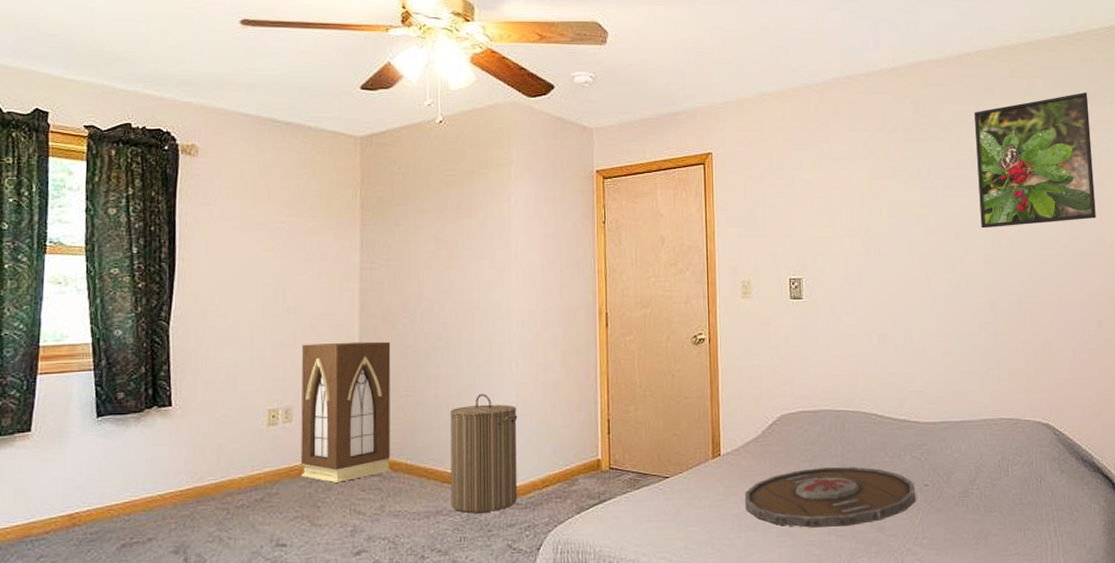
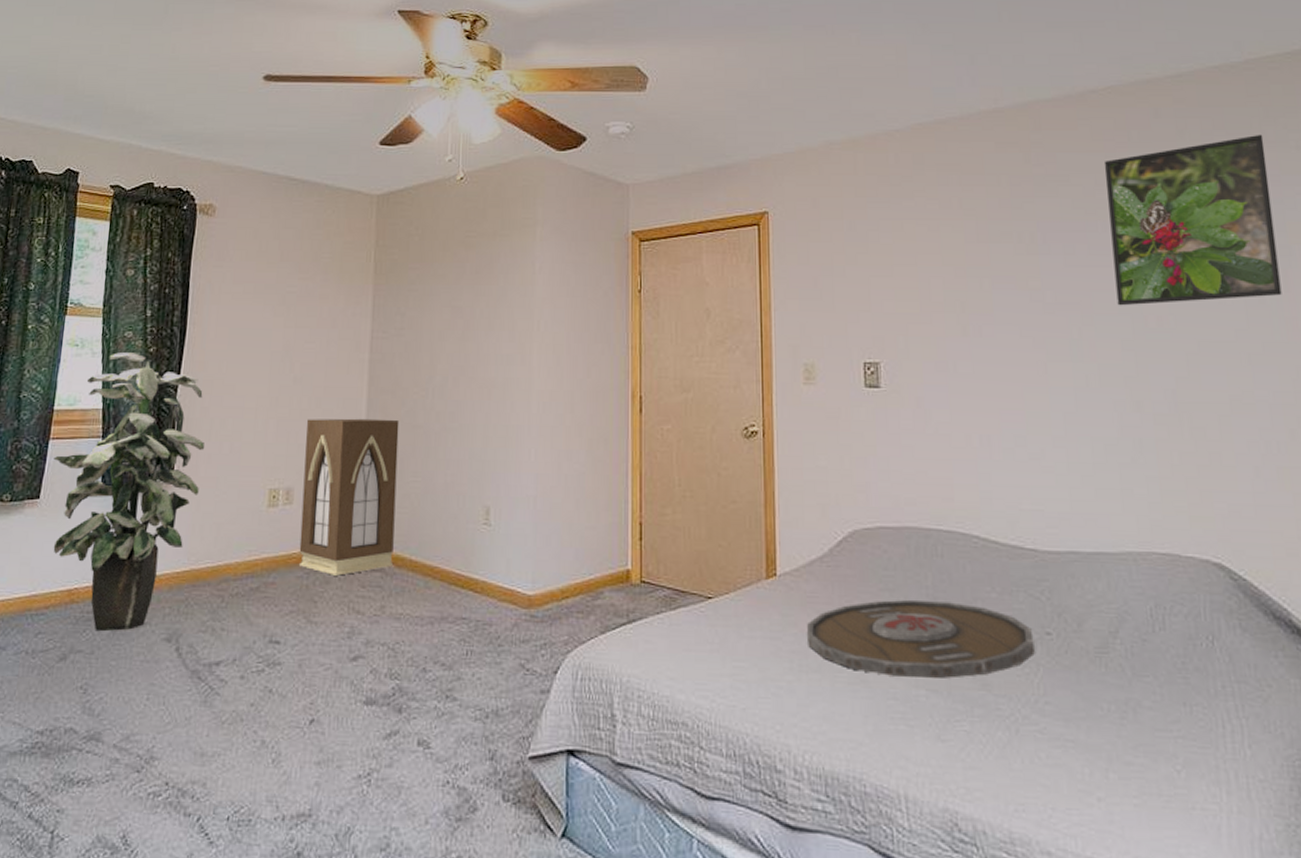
indoor plant: none [43,289,202,551] -> present [53,352,205,632]
laundry hamper: present [450,394,518,514] -> none [457,484,536,624]

